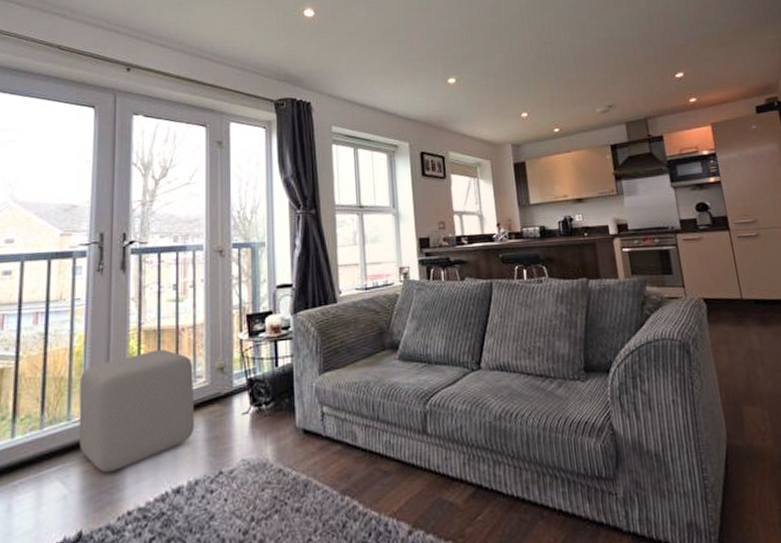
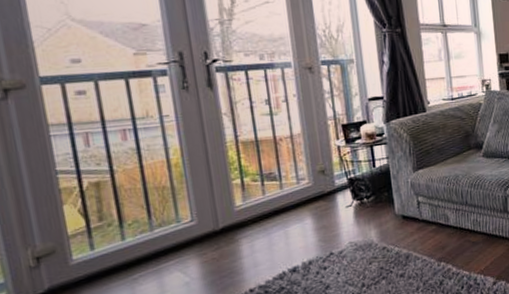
pouf: present [78,349,195,473] -> none [182,157,303,262]

